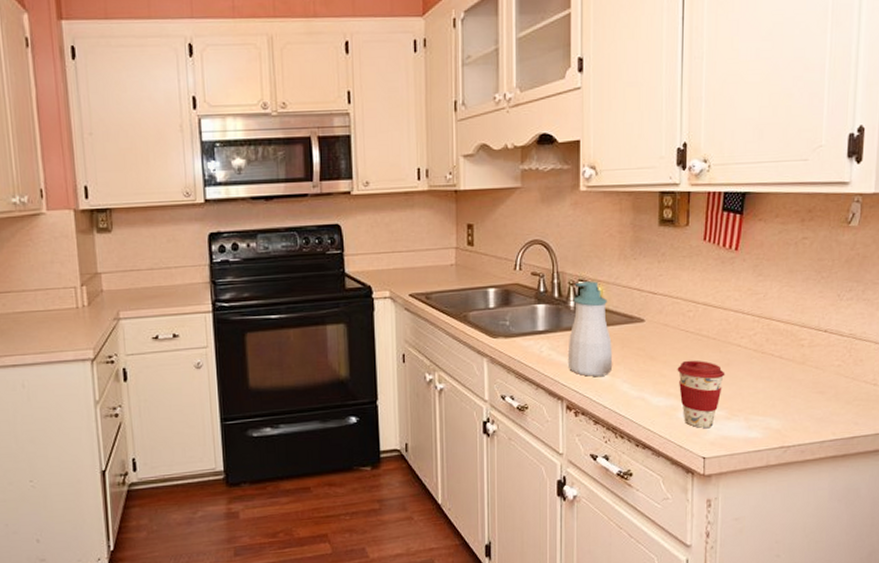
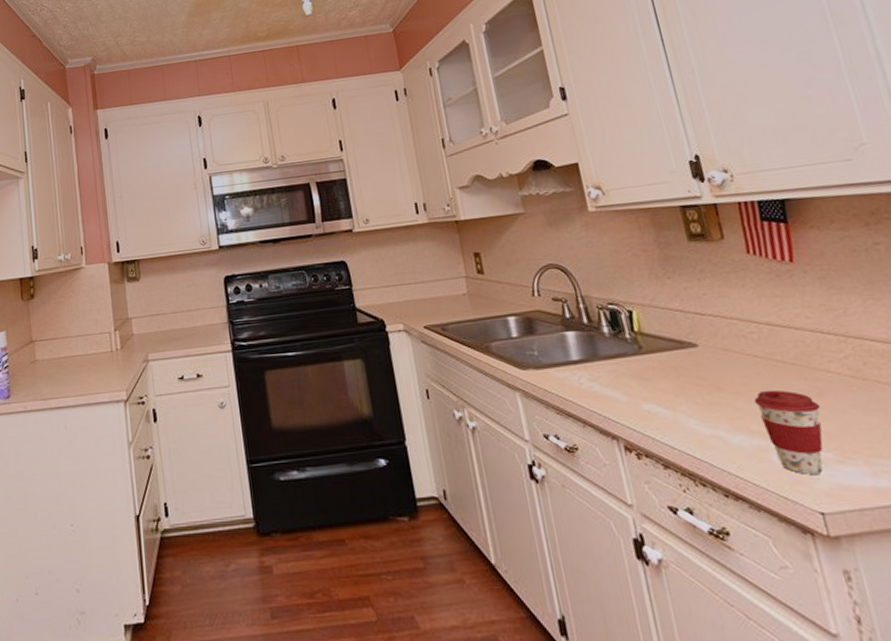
soap bottle: present [567,281,612,376] -> none [604,304,671,411]

